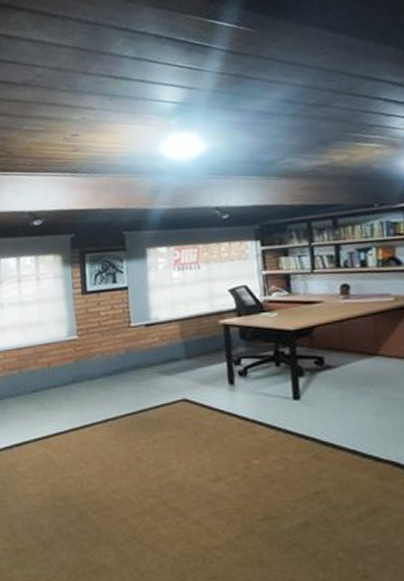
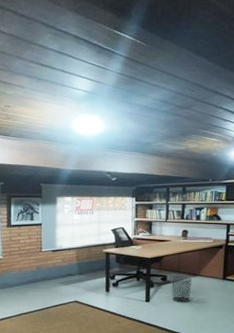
waste bin: none [330,356,368,400] -> present [171,276,193,303]

